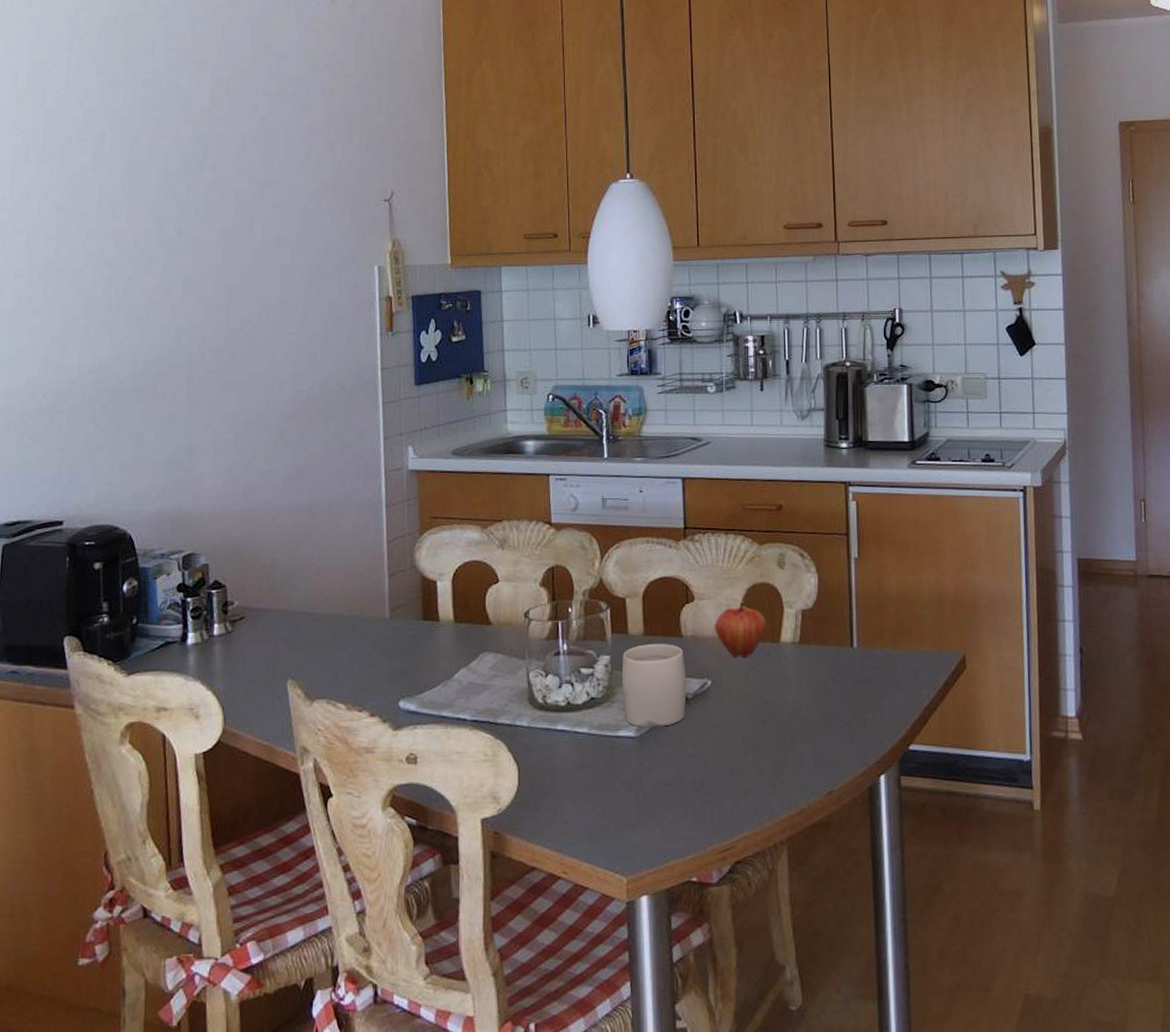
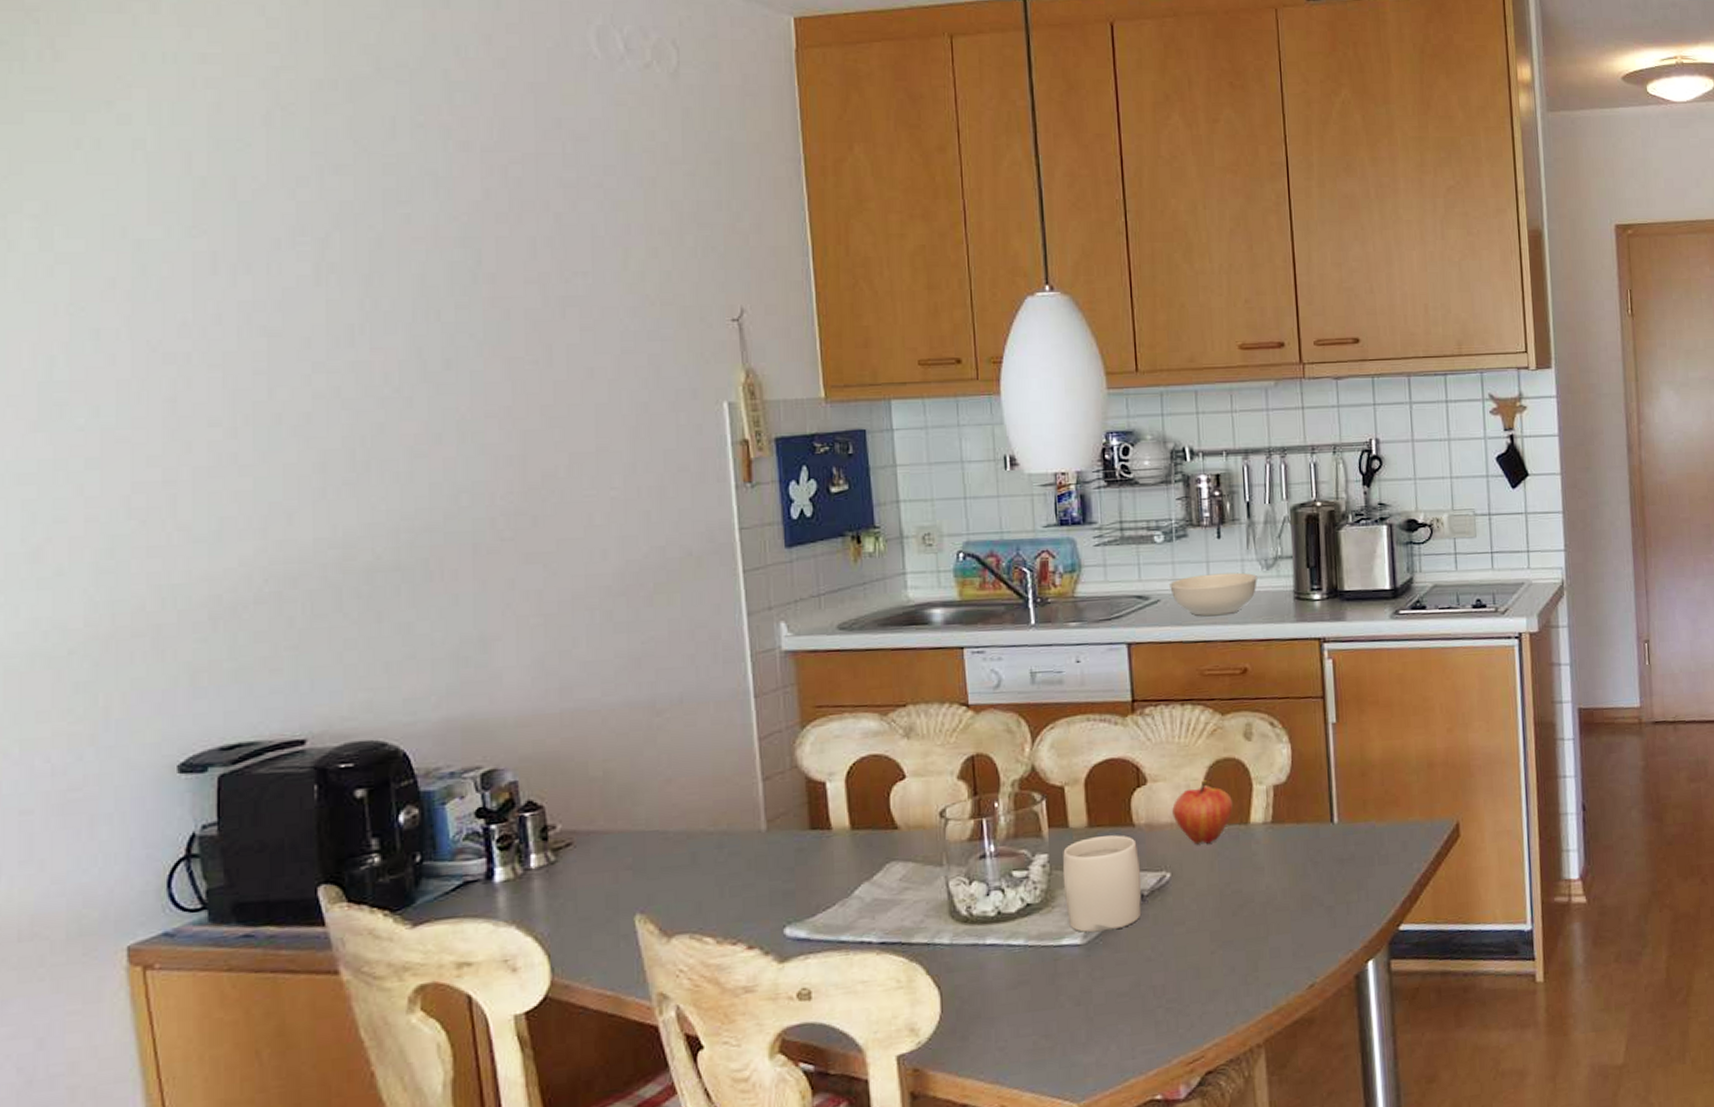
bowl: none [719,421,794,458] -> present [1170,572,1259,617]

